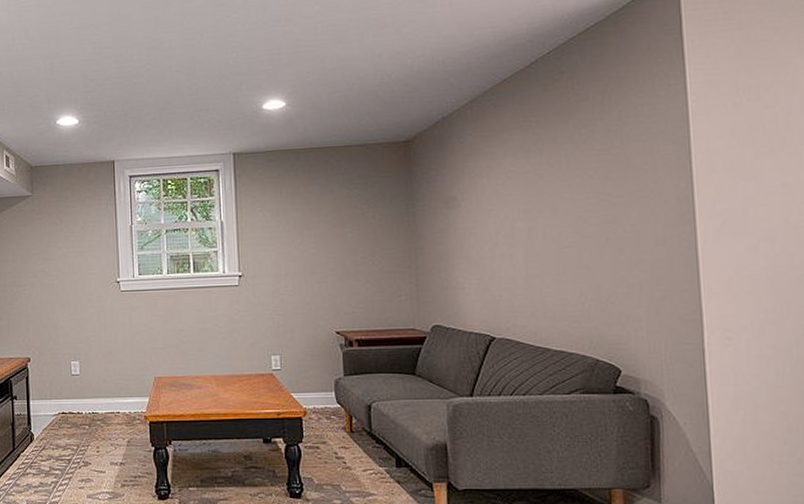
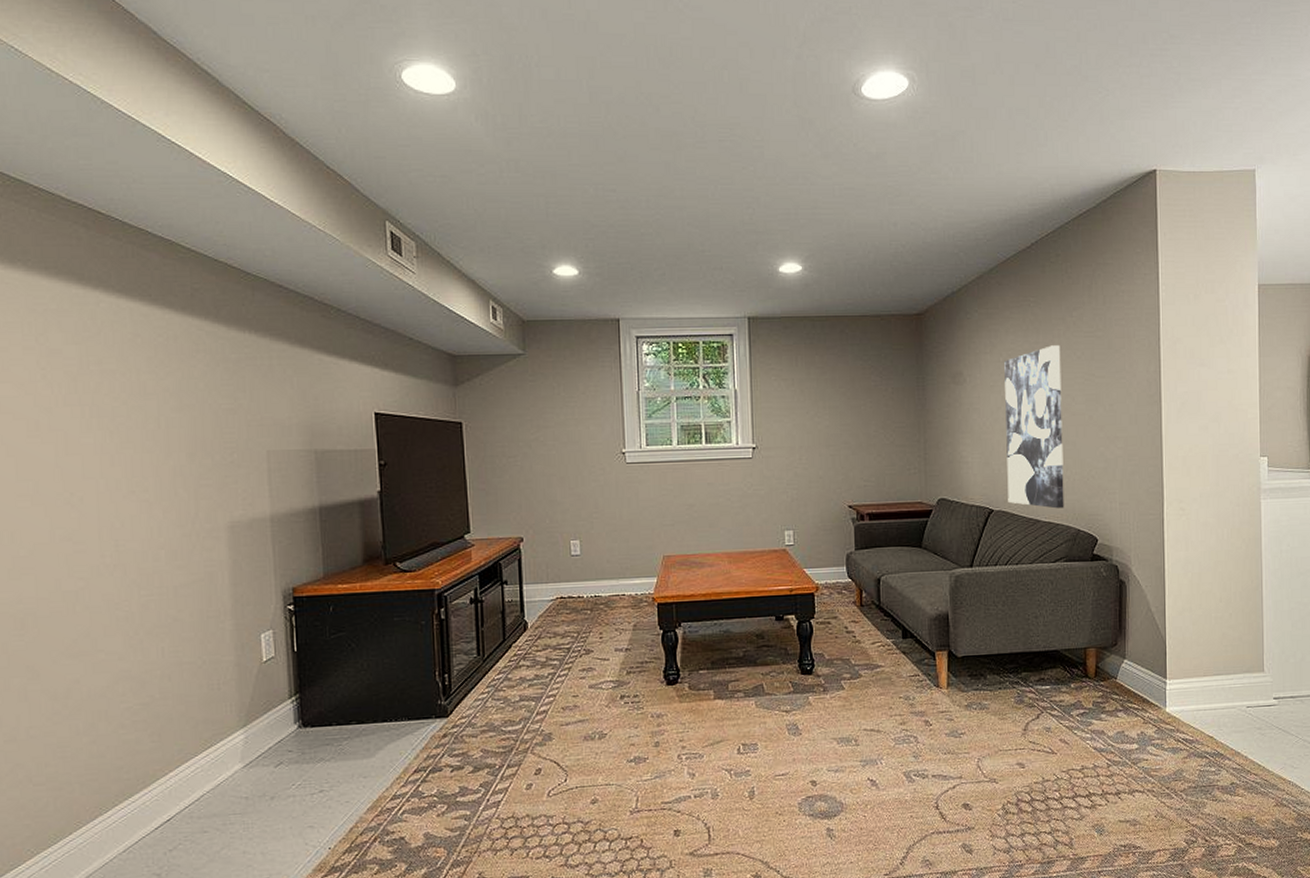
wall art: none [503,165,579,337] -> present [1004,345,1064,509]

